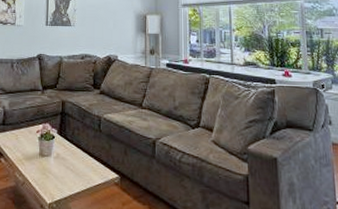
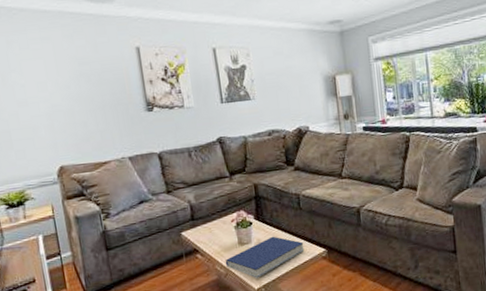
book: none [24,153,99,193] -> present [225,236,305,278]

